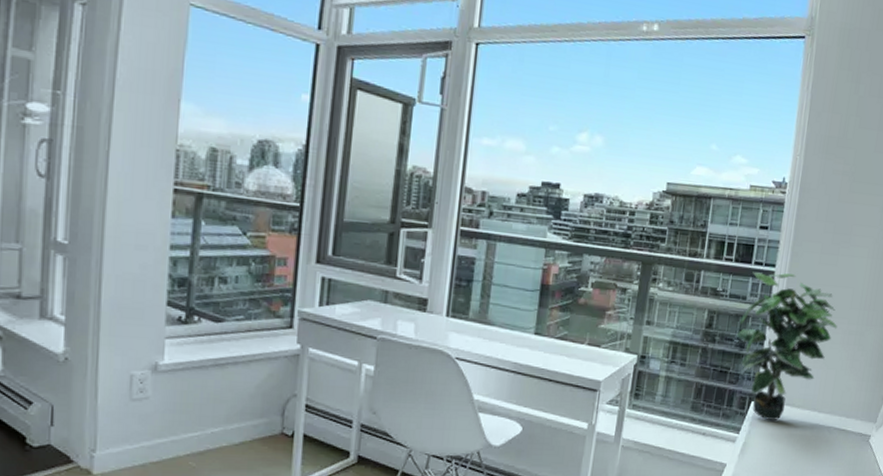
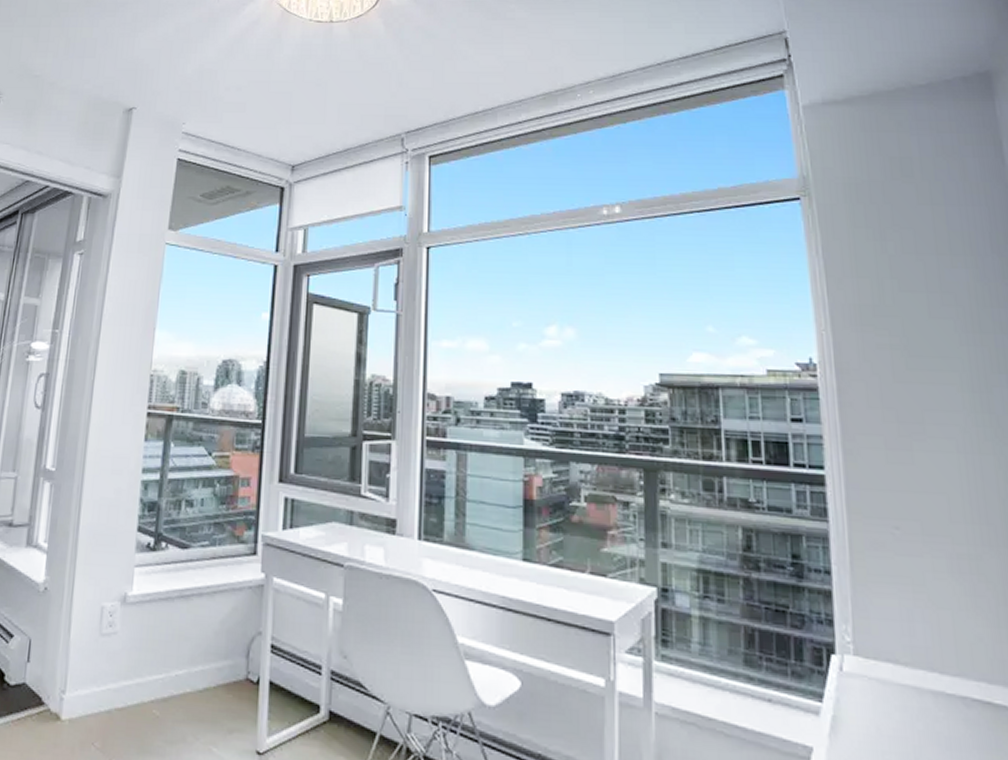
potted plant: present [736,272,838,420] -> none [788,476,937,684]

